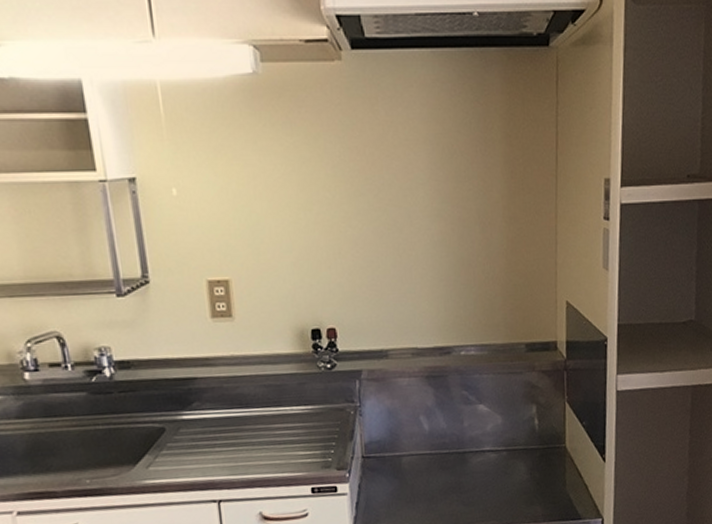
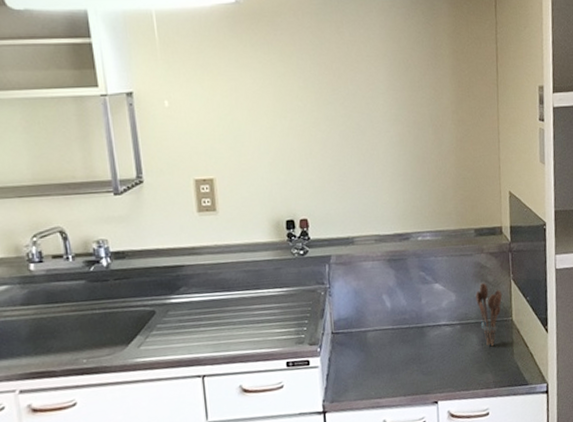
utensil holder: none [525,405,556,476] -> present [476,283,503,347]

